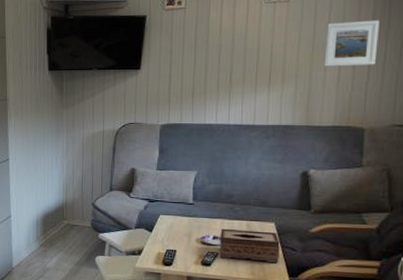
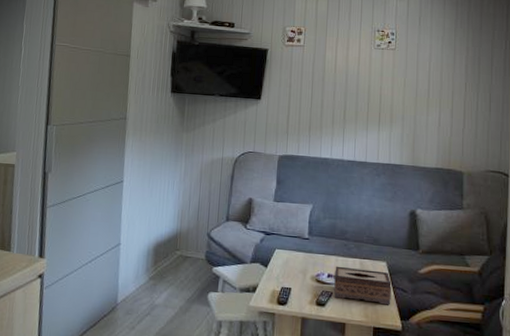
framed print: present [324,20,380,67] -> none [426,72,471,114]

